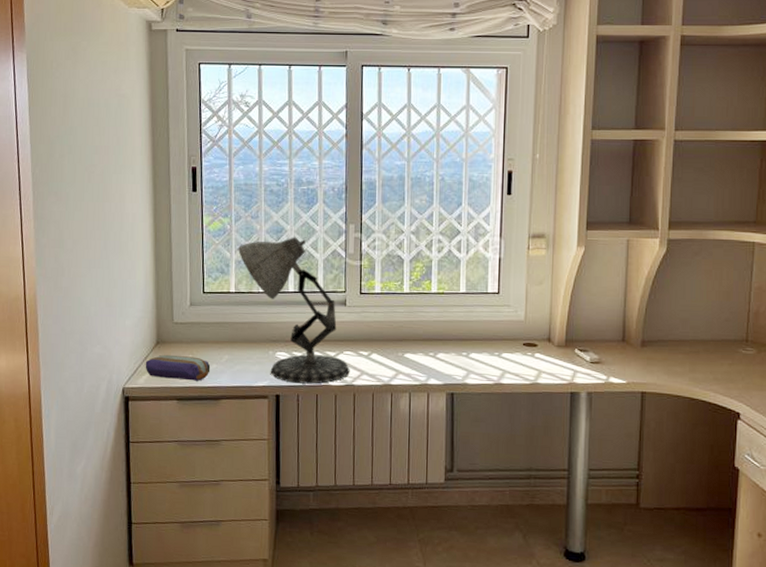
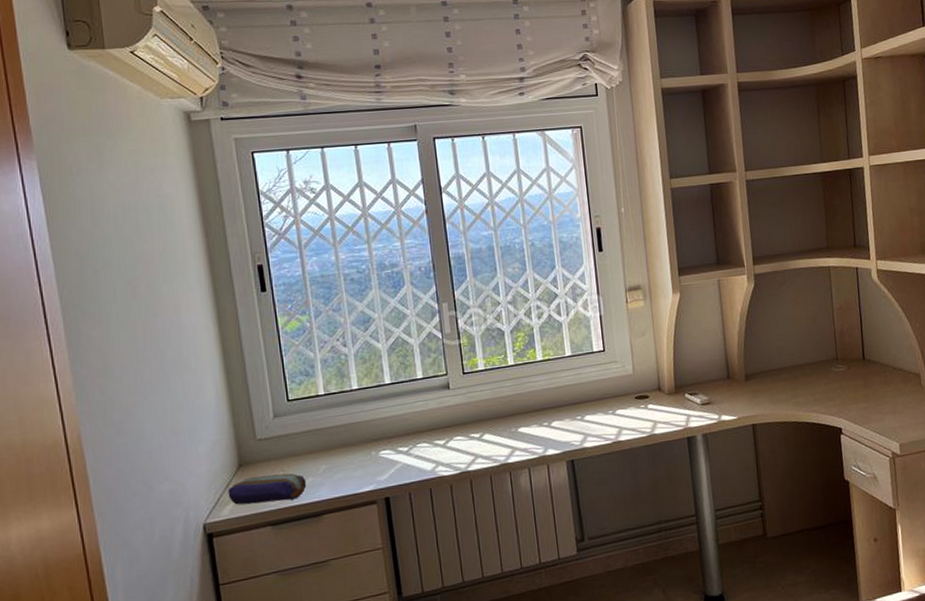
desk lamp: present [238,237,350,384] -> none [322,324,463,482]

